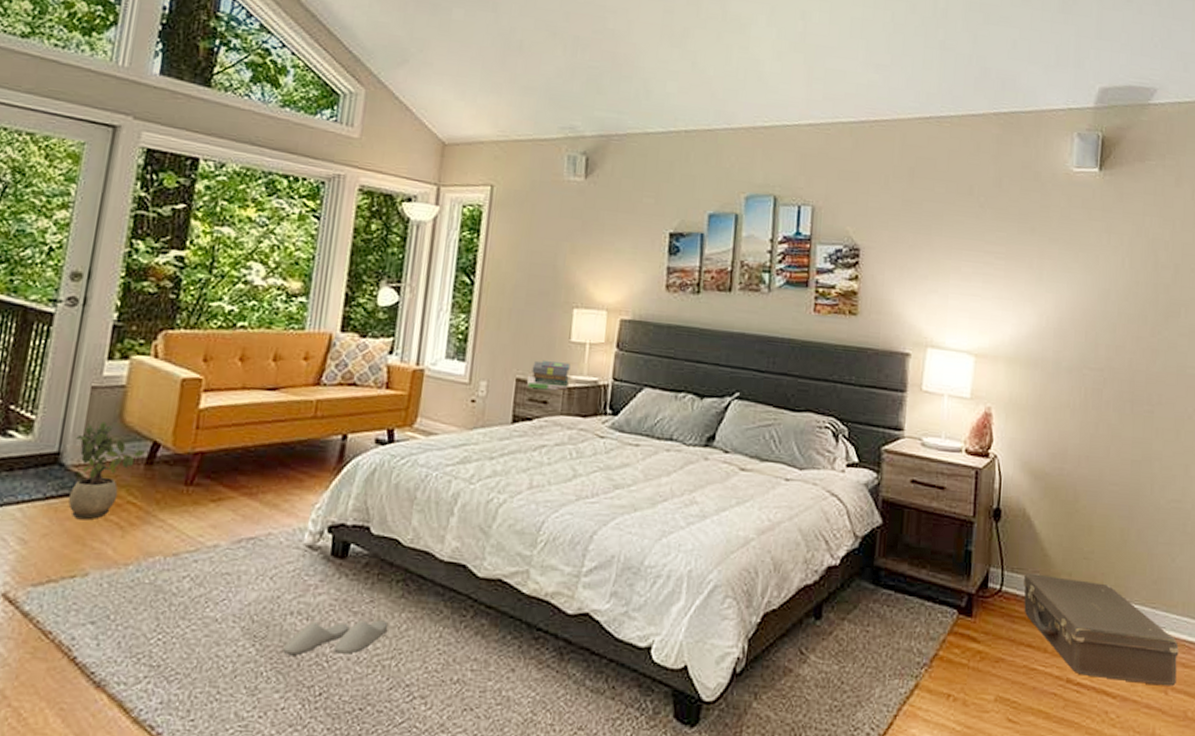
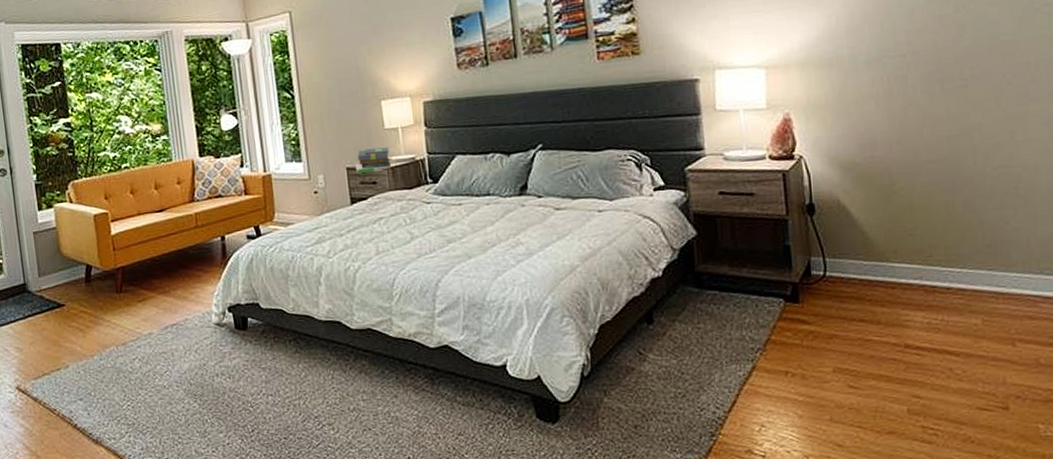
potted plant: present [68,421,145,520] -> none [33,256,83,329]
slippers: present [281,620,389,655] -> none [216,371,292,405]
suitcase: present [1022,573,1179,687] -> none [846,255,1024,340]

